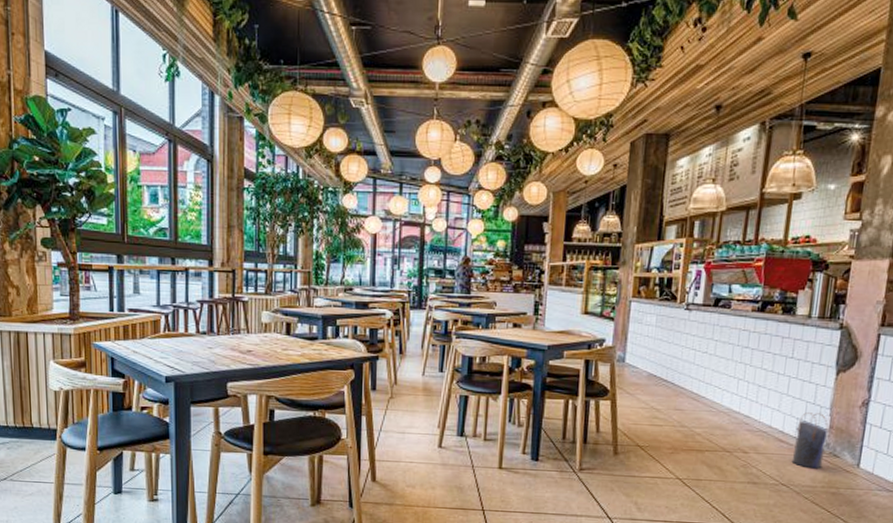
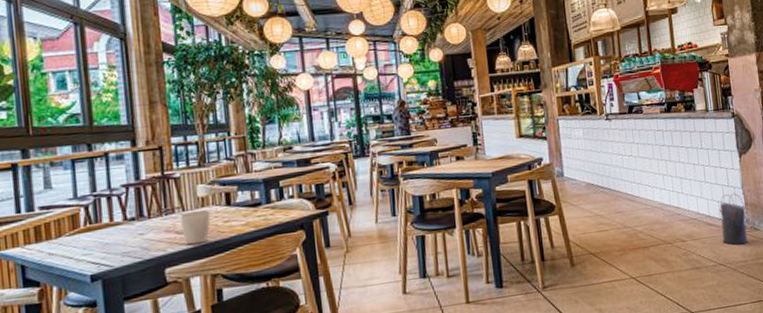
cup: none [244,335,271,366] -> present [179,210,211,245]

